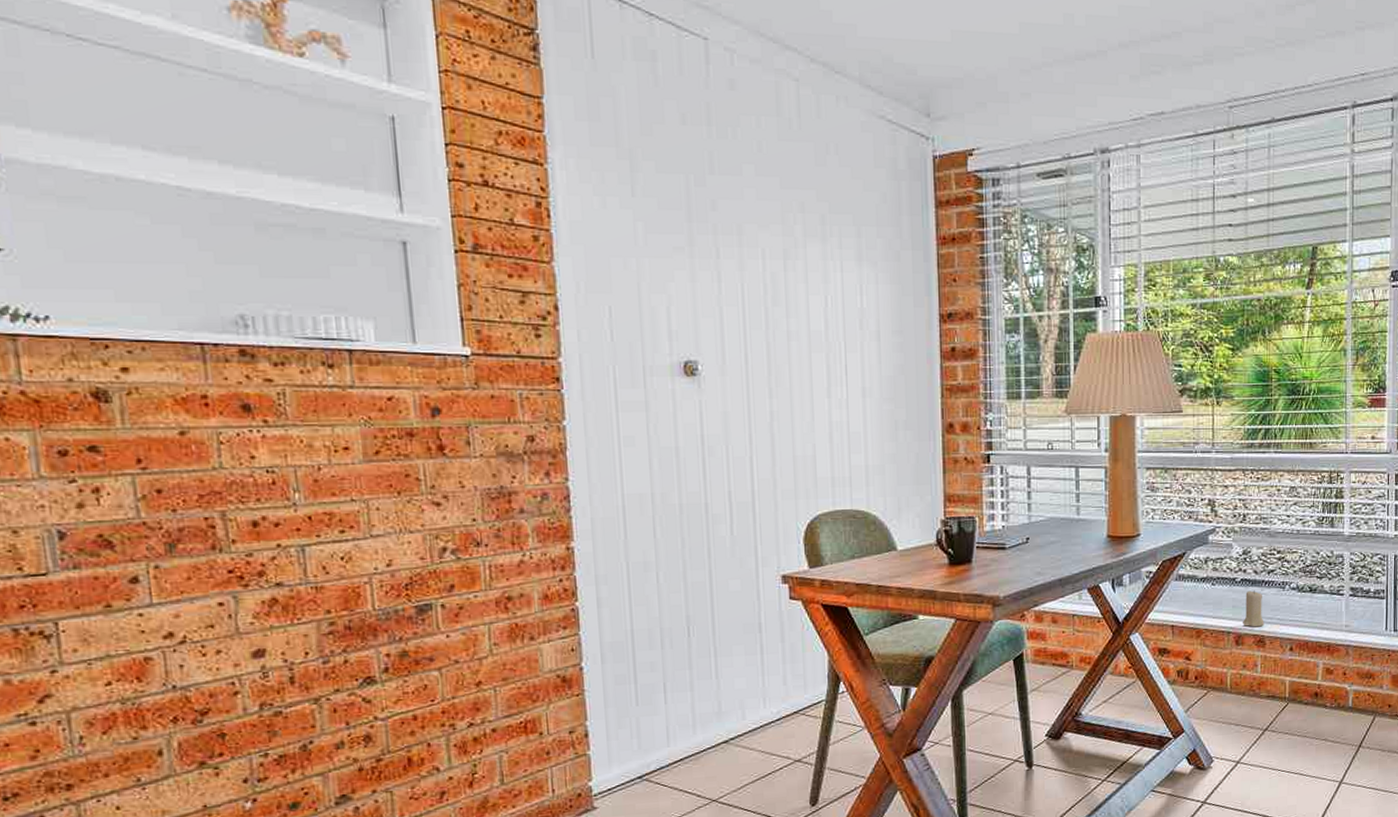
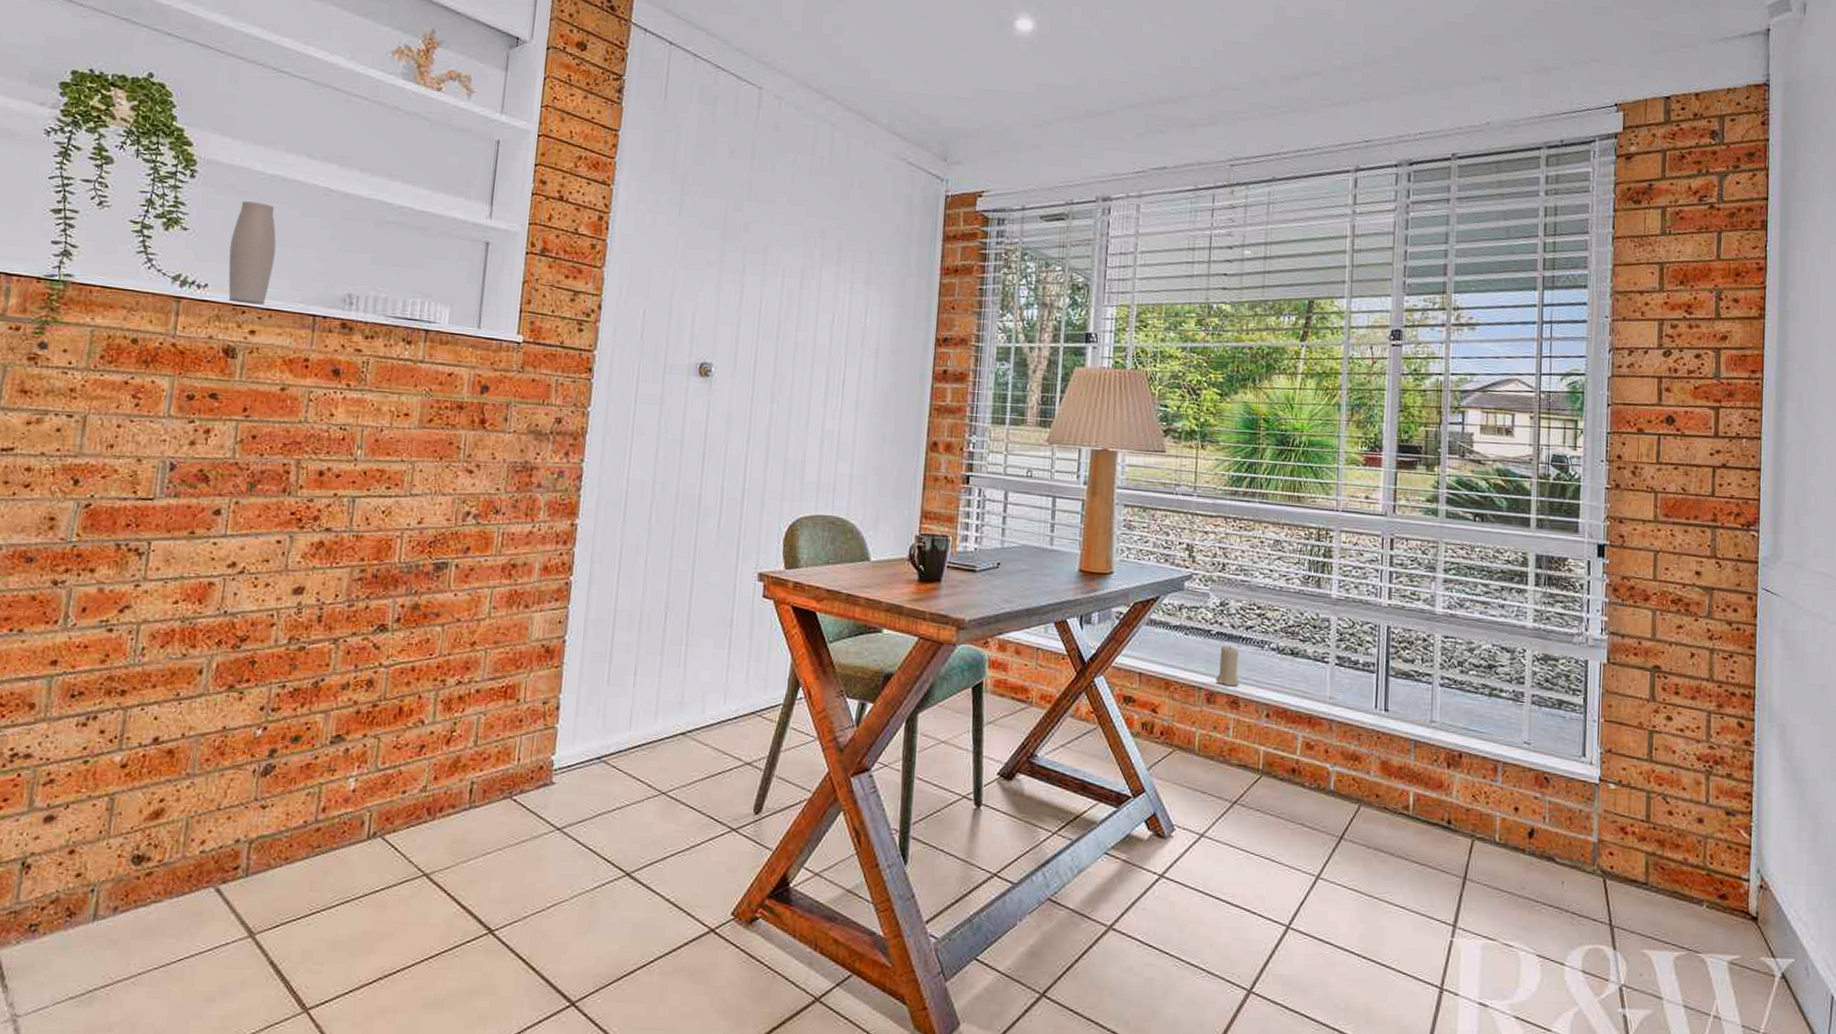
vase: none [65,209,133,335] -> present [228,201,277,304]

